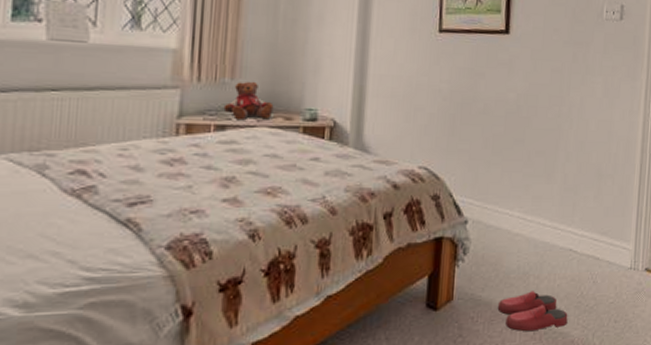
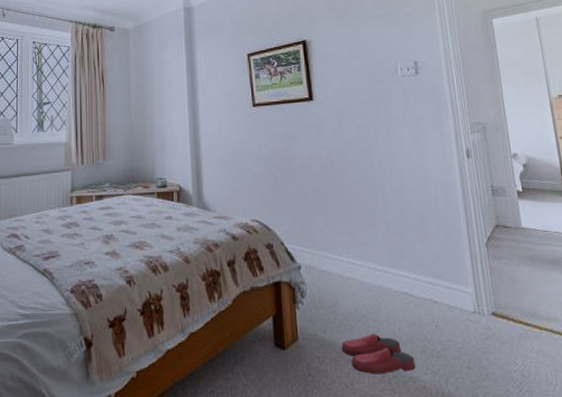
teddy bear: present [223,81,274,121] -> none [100,160,135,191]

